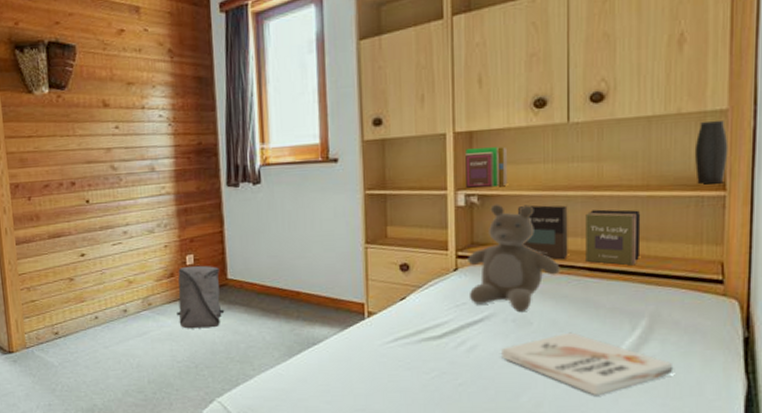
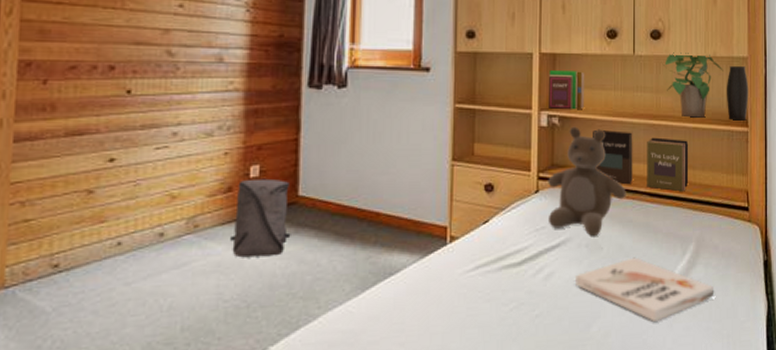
potted plant: none [607,112,691,186] -> present [663,52,723,118]

